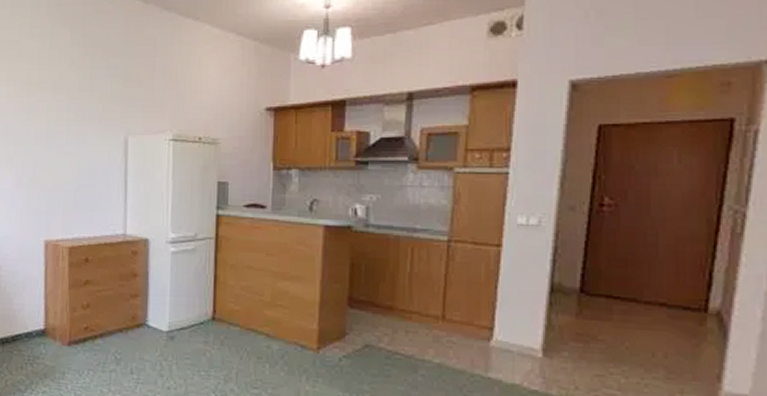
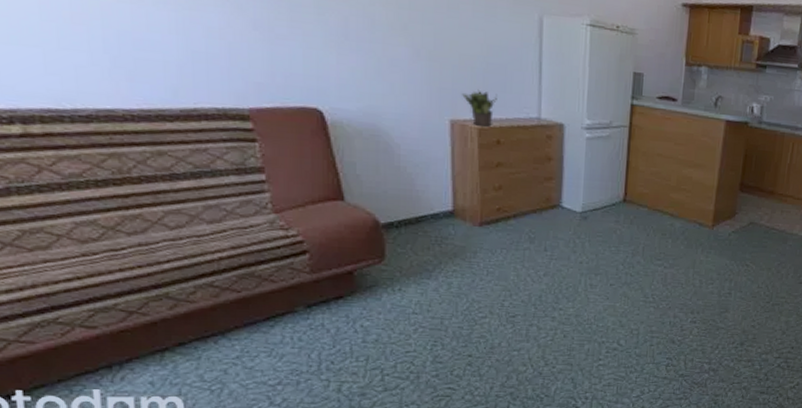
potted plant: none [55,210,86,247] -> present [462,89,497,128]

